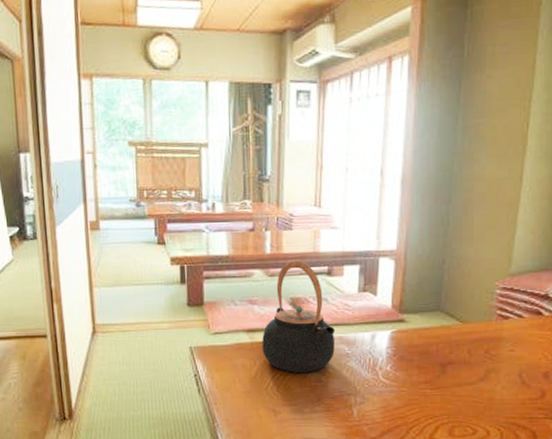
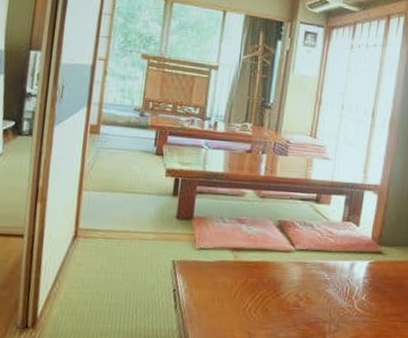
teapot: present [262,260,336,373] -> none [245,184,318,296]

